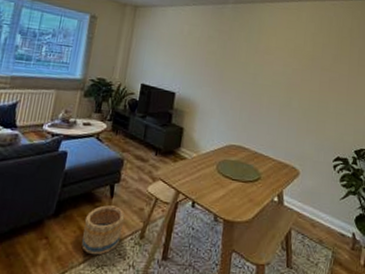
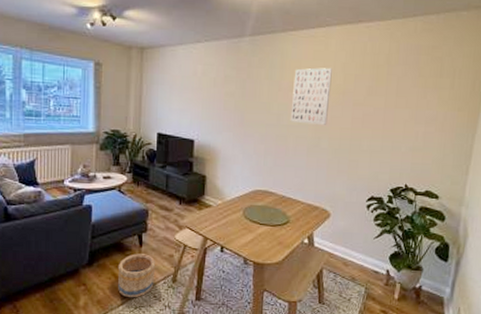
wall art: none [265,35,303,87] -> present [290,68,332,125]

